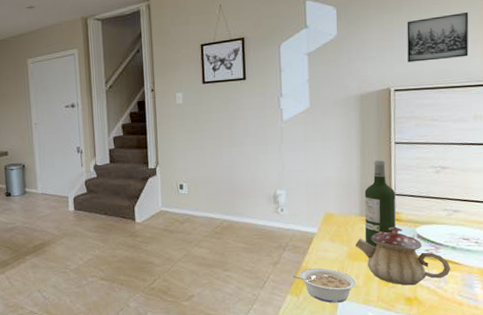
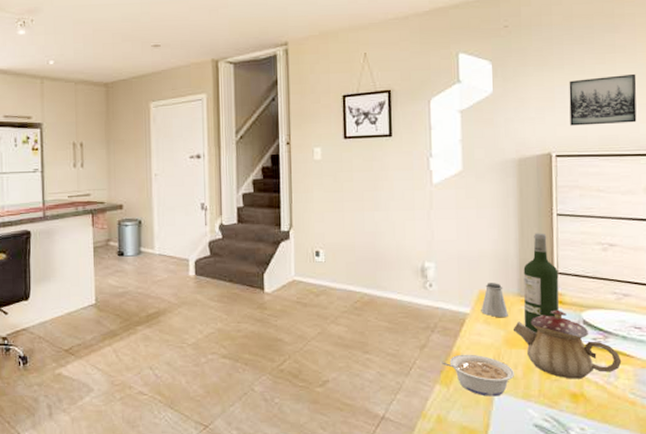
saltshaker: none [327,205,351,236] -> present [481,283,508,318]

